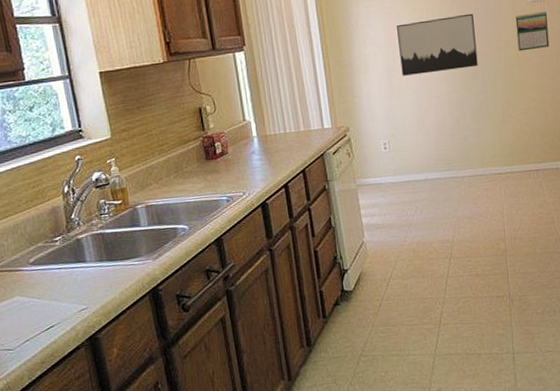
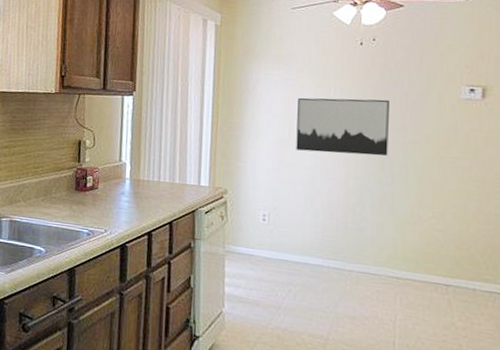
calendar: present [515,11,550,52] -> none [441,110,482,152]

